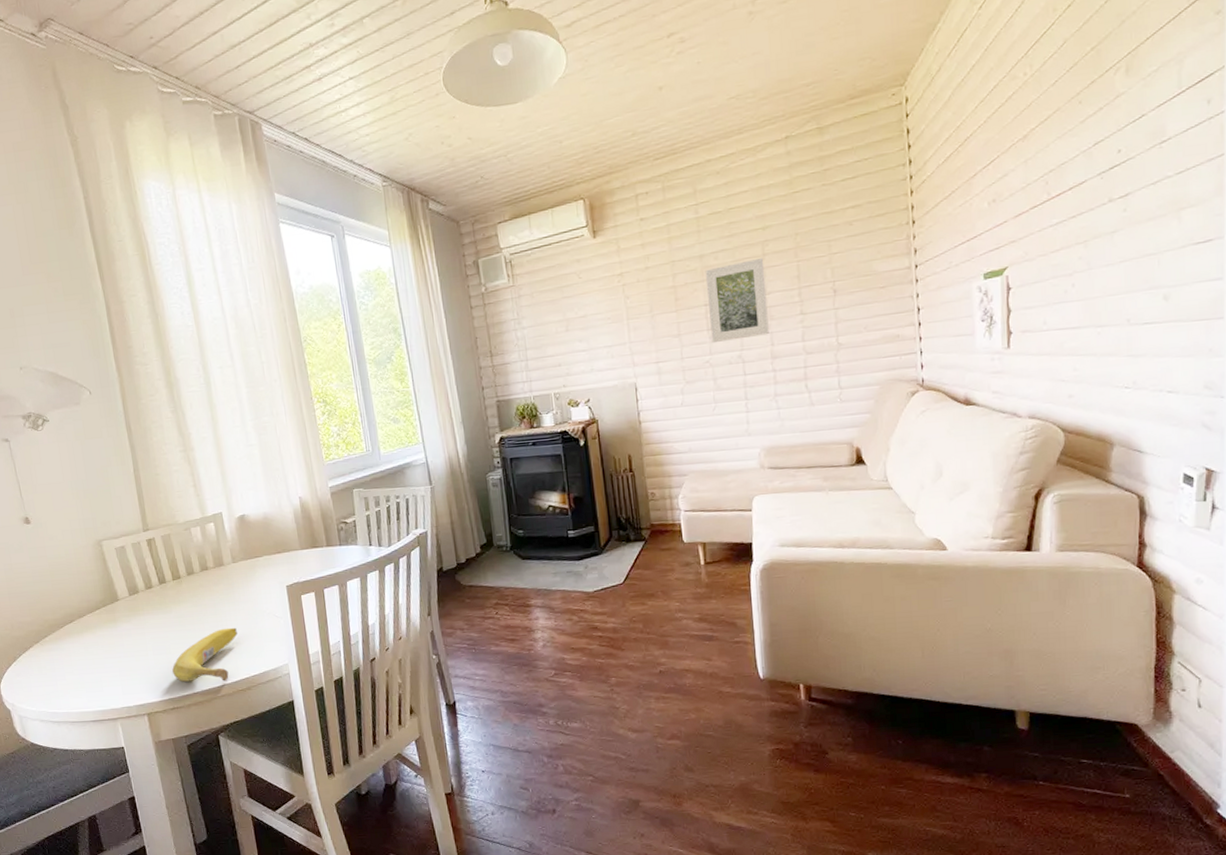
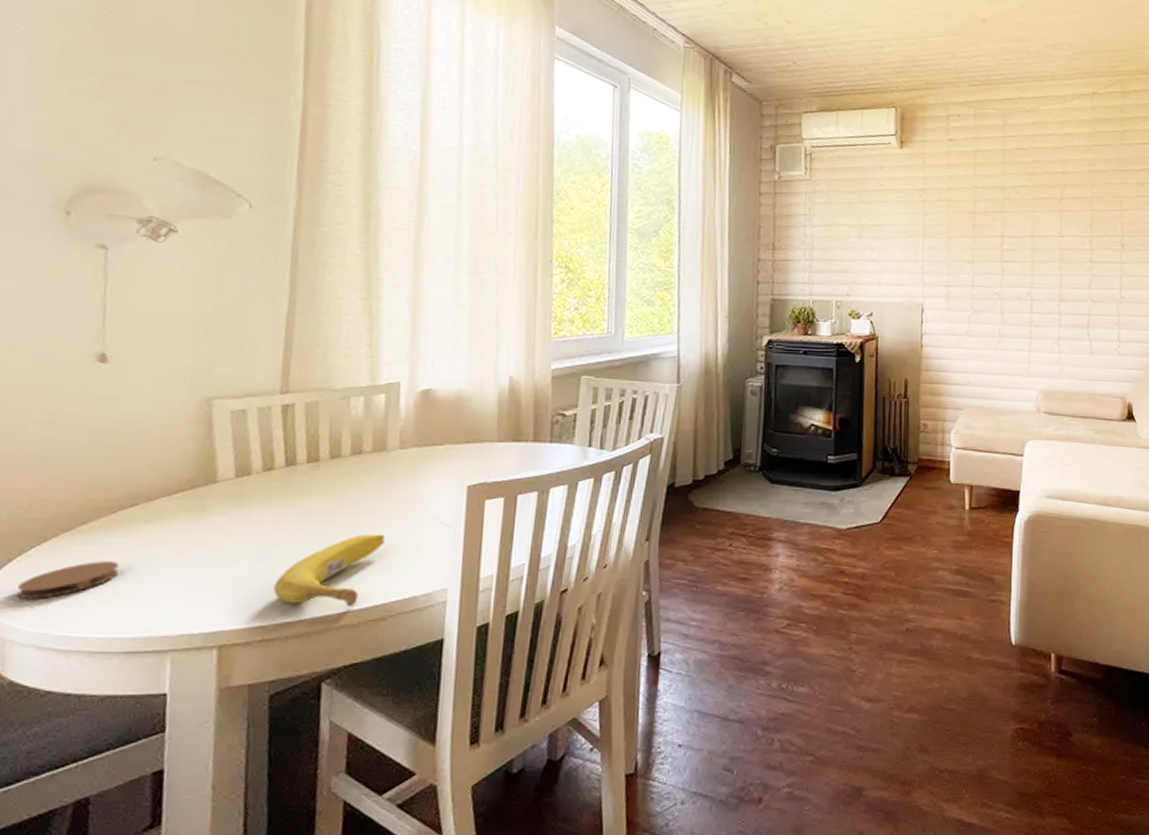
coaster: none [19,661,75,690] -> present [17,561,119,599]
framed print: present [705,257,769,342] -> none [1003,200,1061,277]

